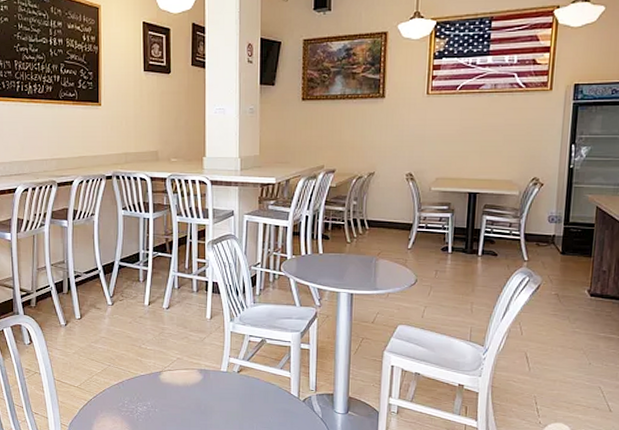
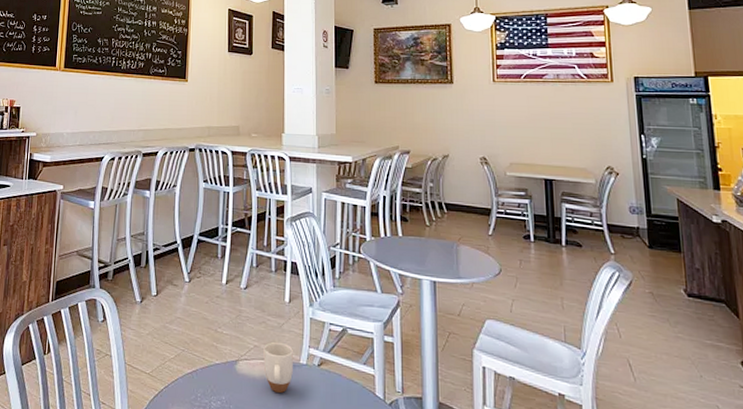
mug: none [186,353,215,397] -> present [263,341,294,394]

